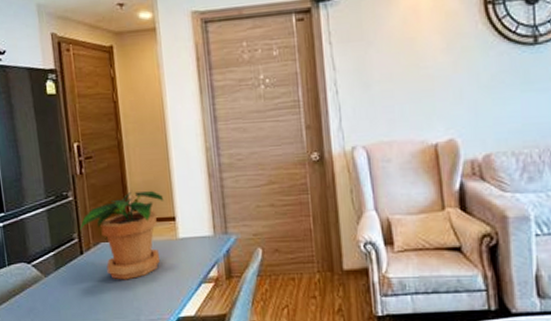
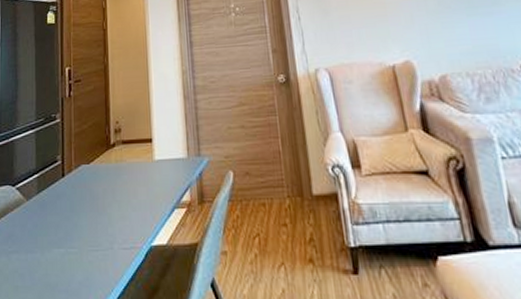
potted plant: present [79,190,163,280] -> none [63,112,142,205]

